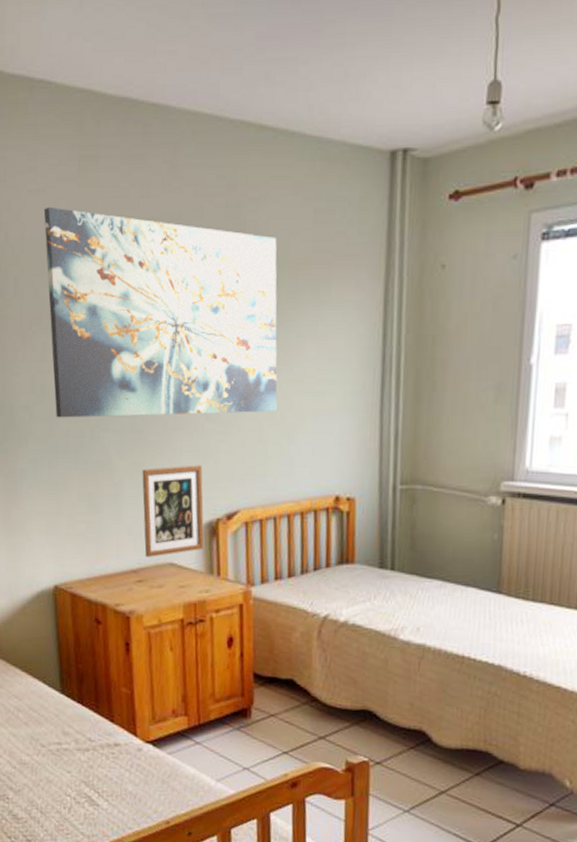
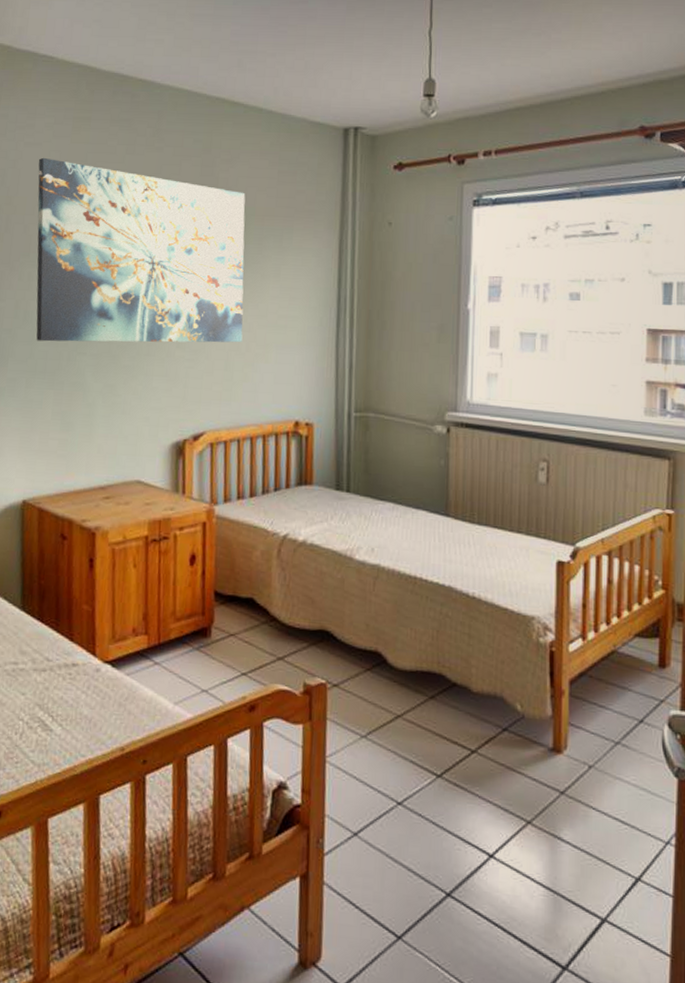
picture frame: present [142,465,204,557] -> none [113,388,172,475]

